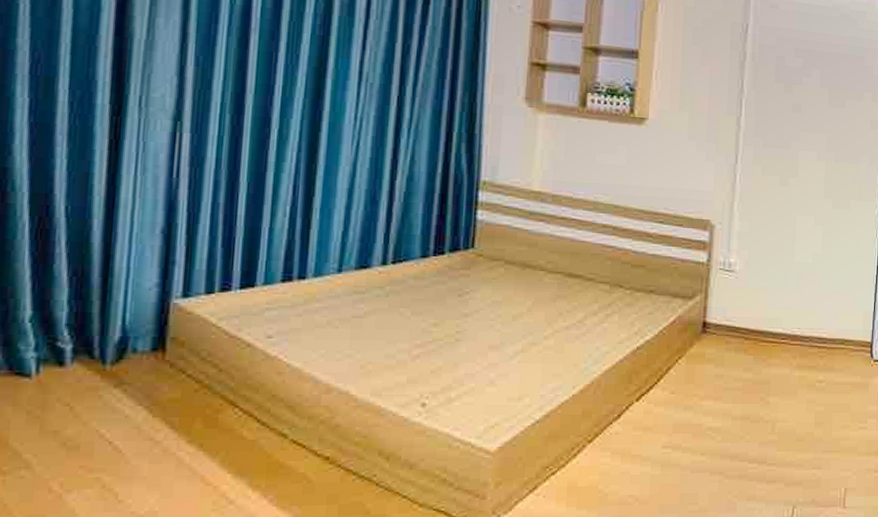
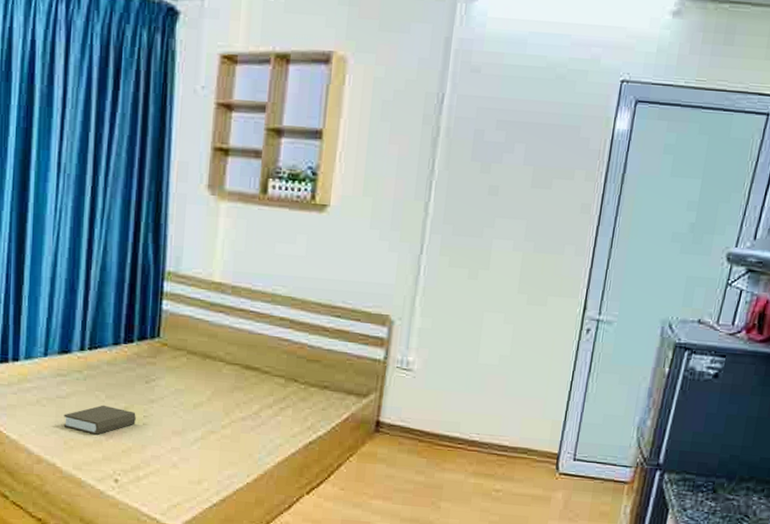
book: none [360,322,447,355] -> present [63,404,136,435]

